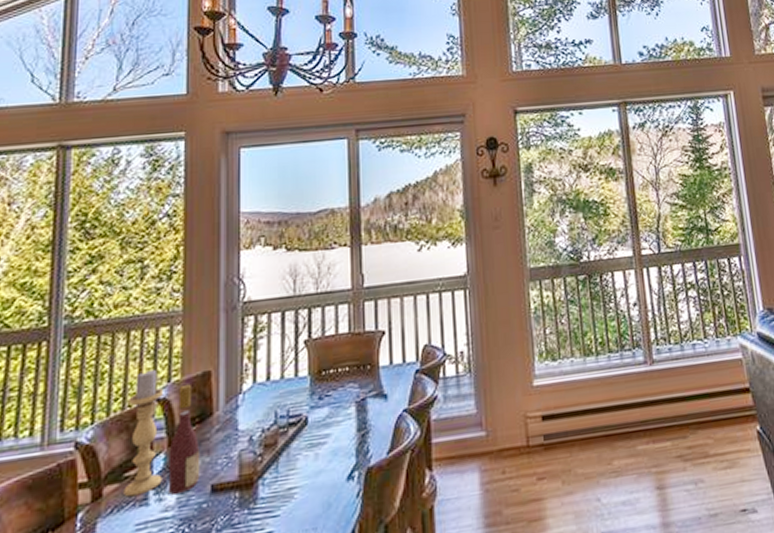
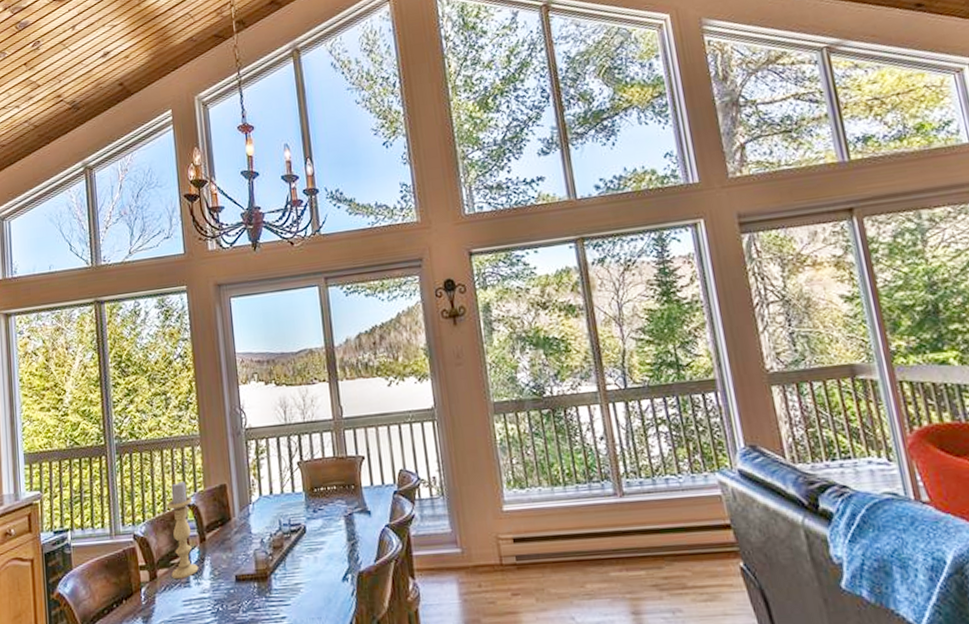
wine bottle: present [168,383,201,495] -> none [201,494,227,580]

